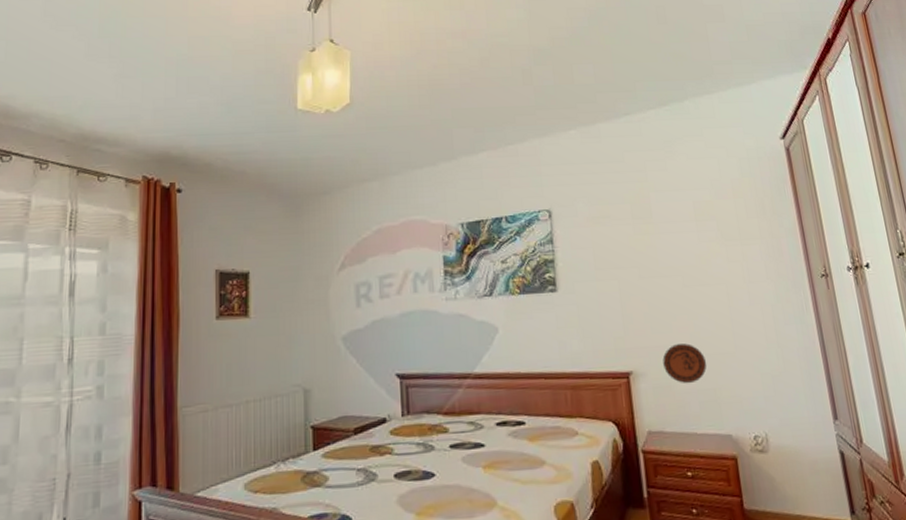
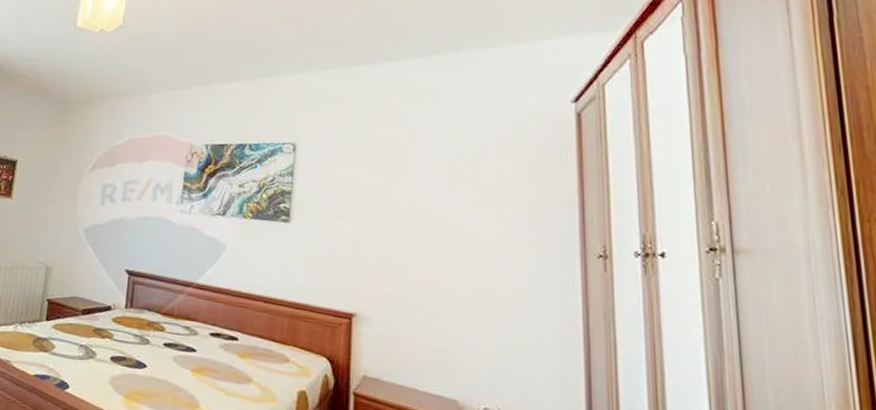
decorative plate: present [663,343,707,384] -> none [391,296,441,339]

